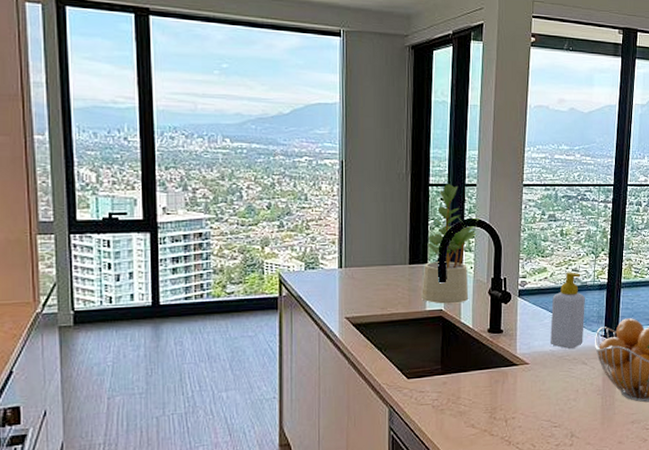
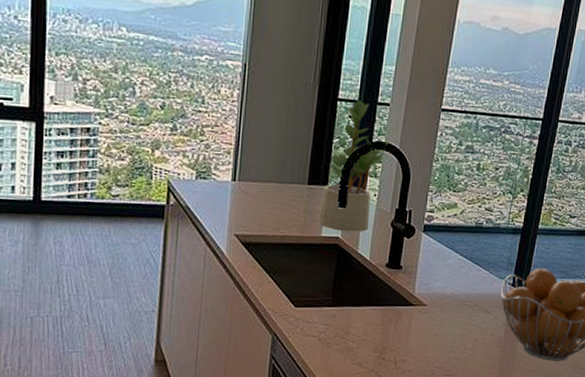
soap bottle: present [550,272,585,350] -> none [453,210,496,295]

